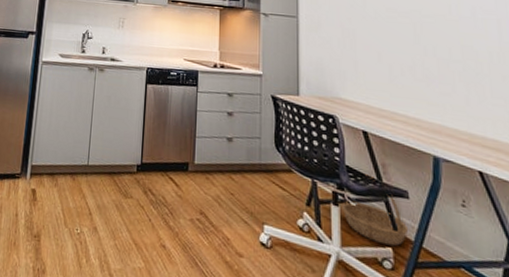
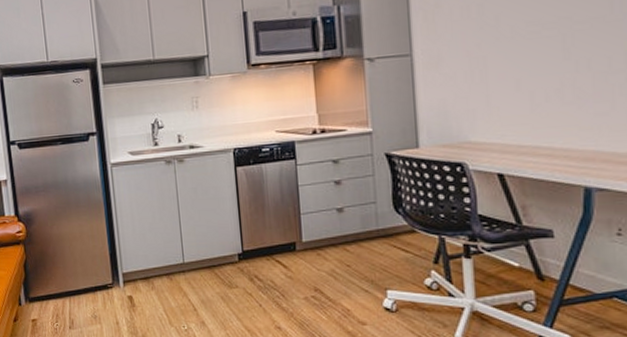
basket: present [342,174,409,247] -> none [475,220,554,289]

